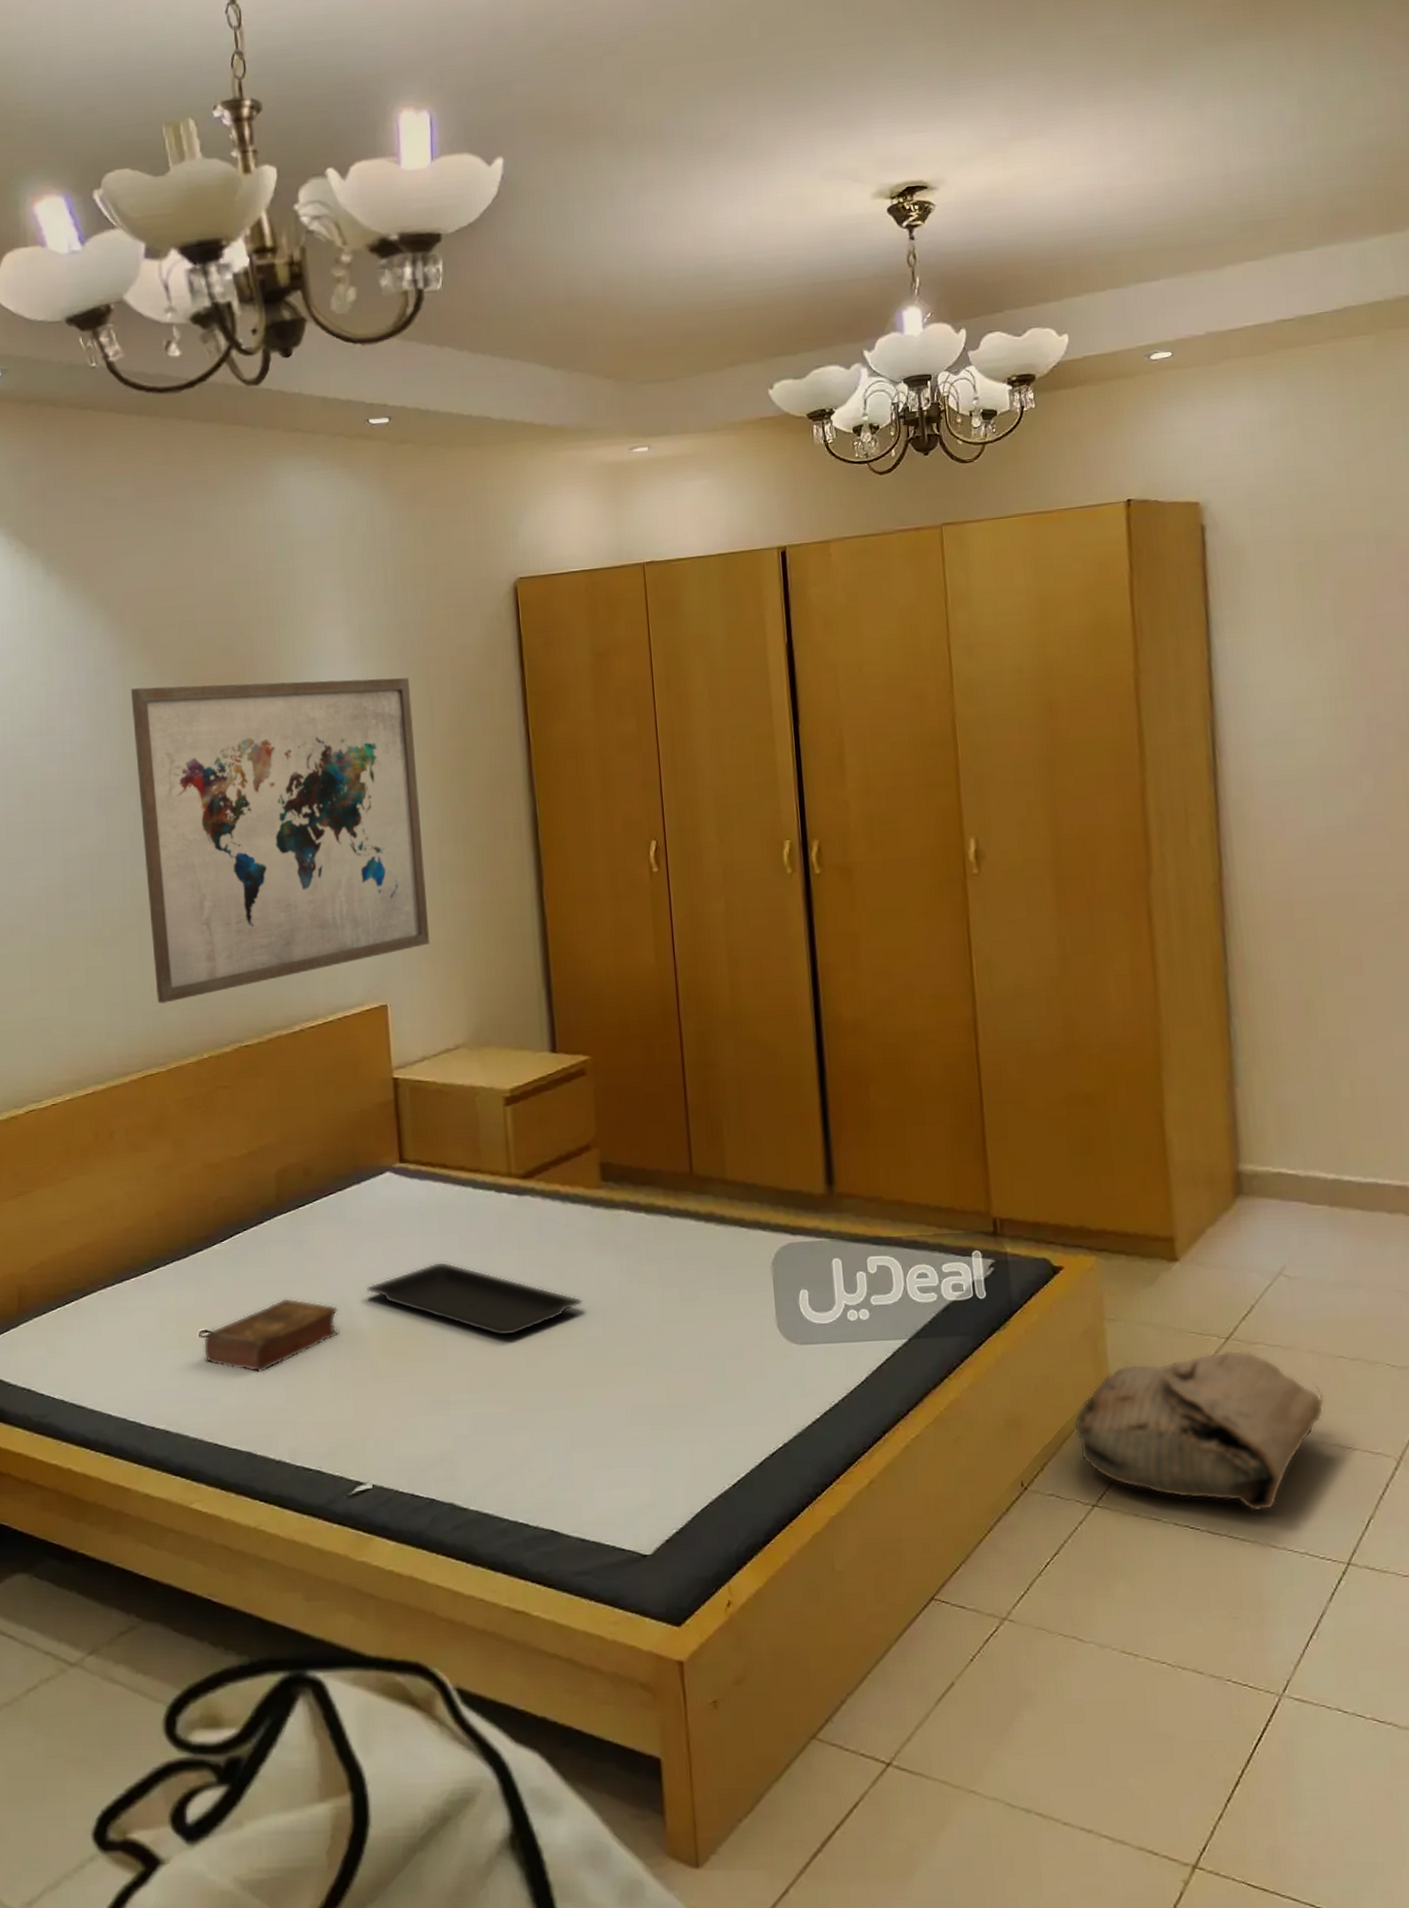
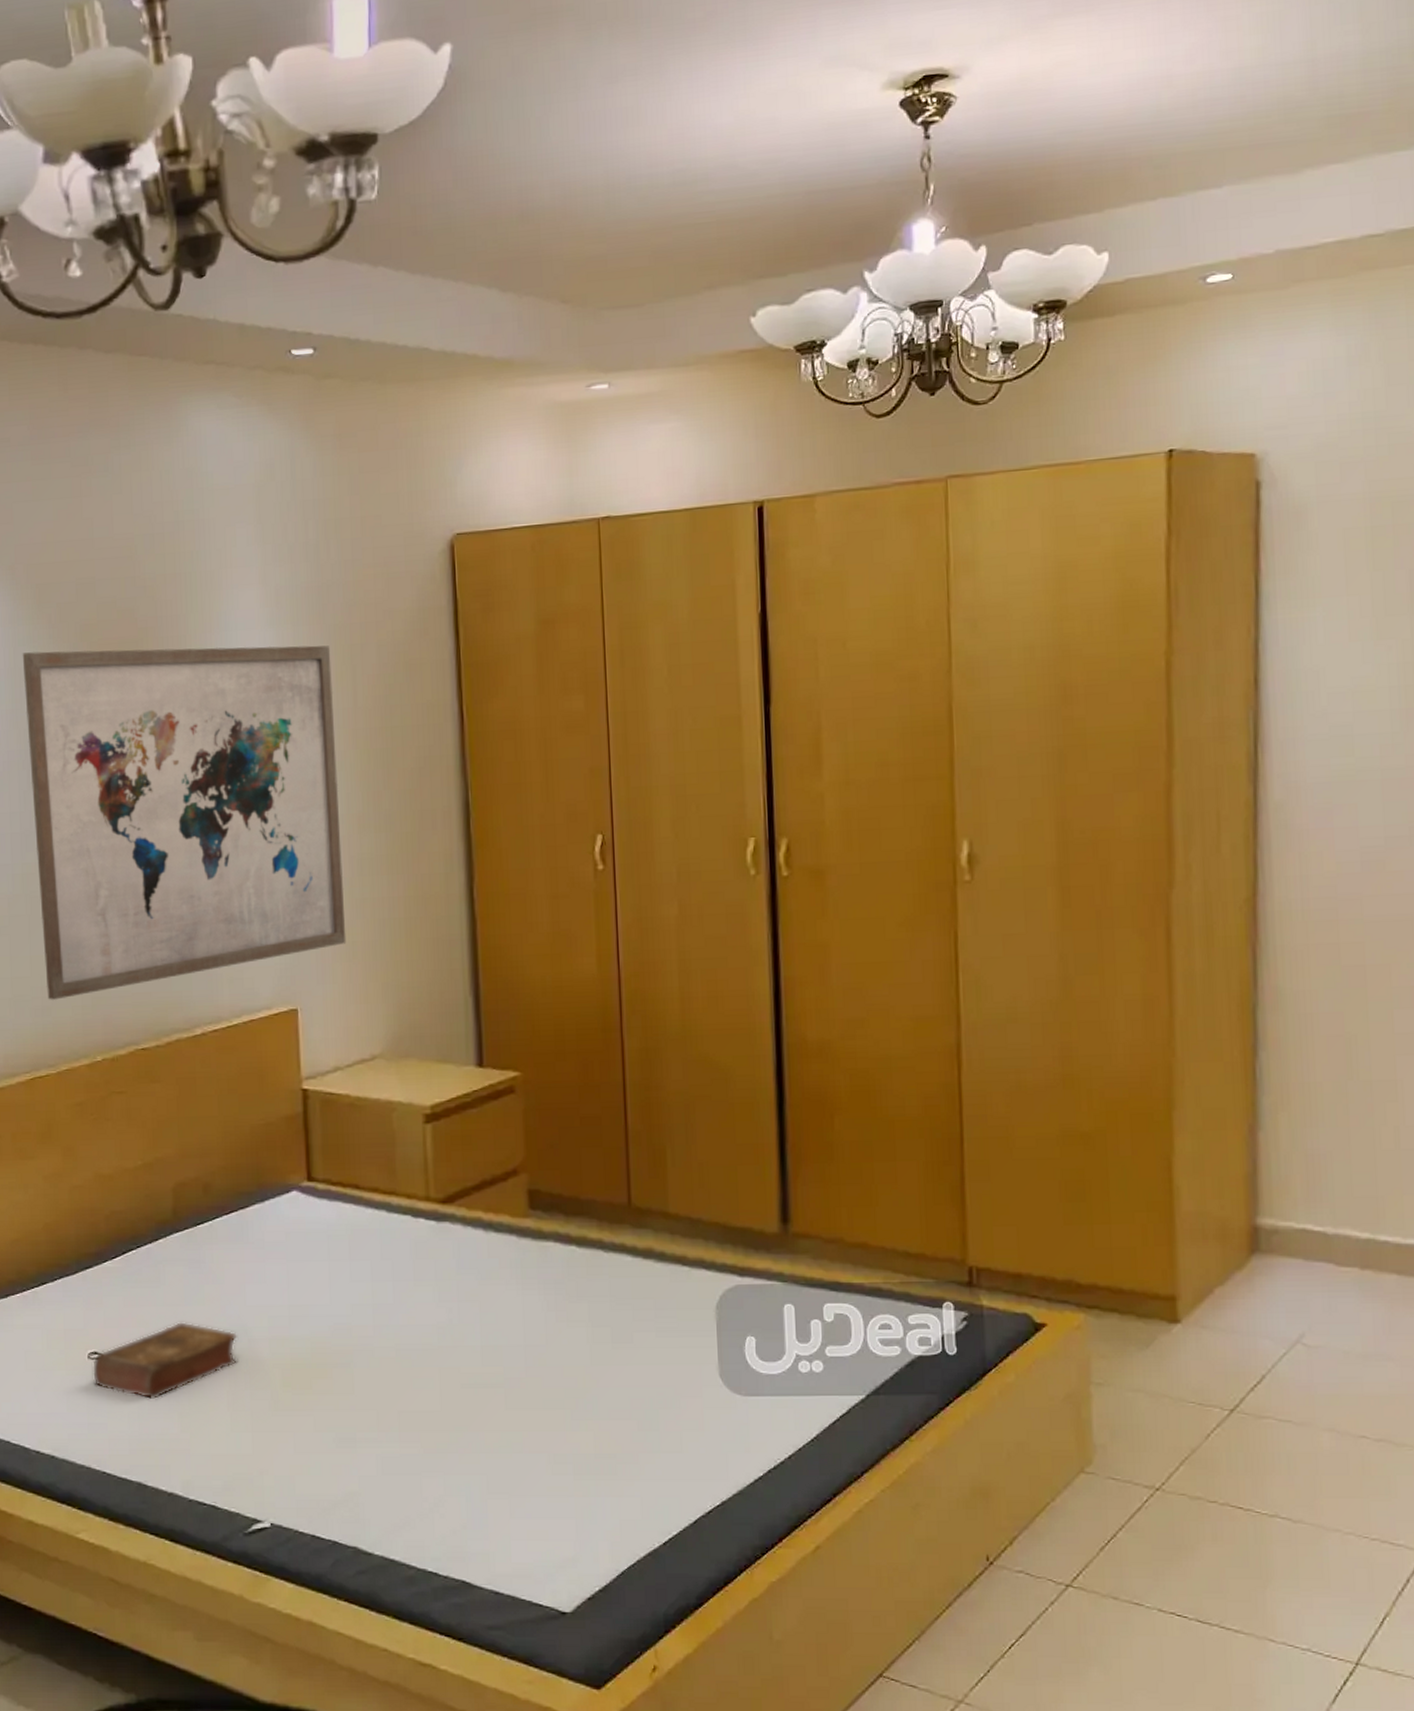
serving tray: present [367,1261,583,1337] -> none [269,1289,505,1373]
bag: present [1074,1349,1325,1512] -> none [1050,1423,1341,1601]

